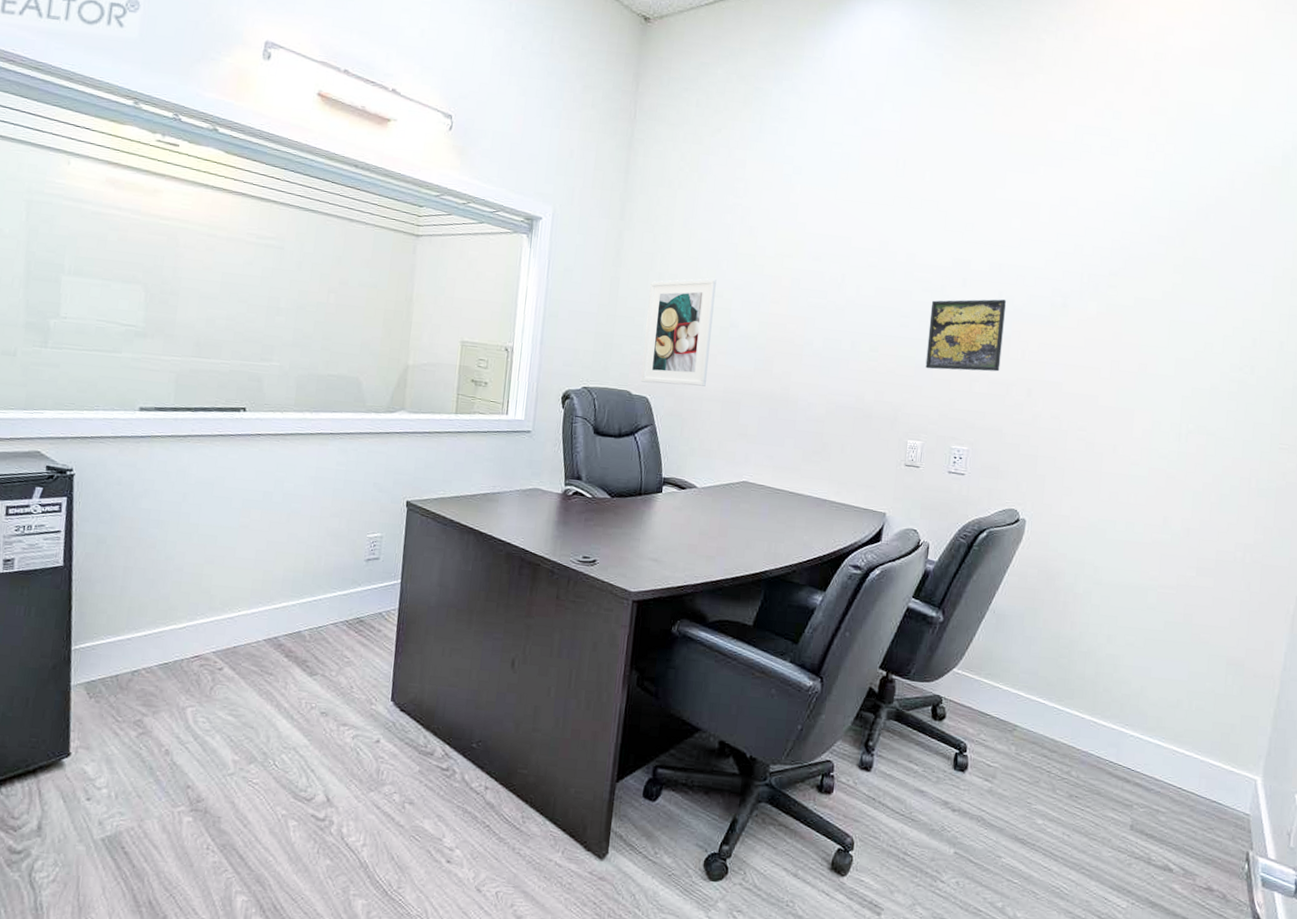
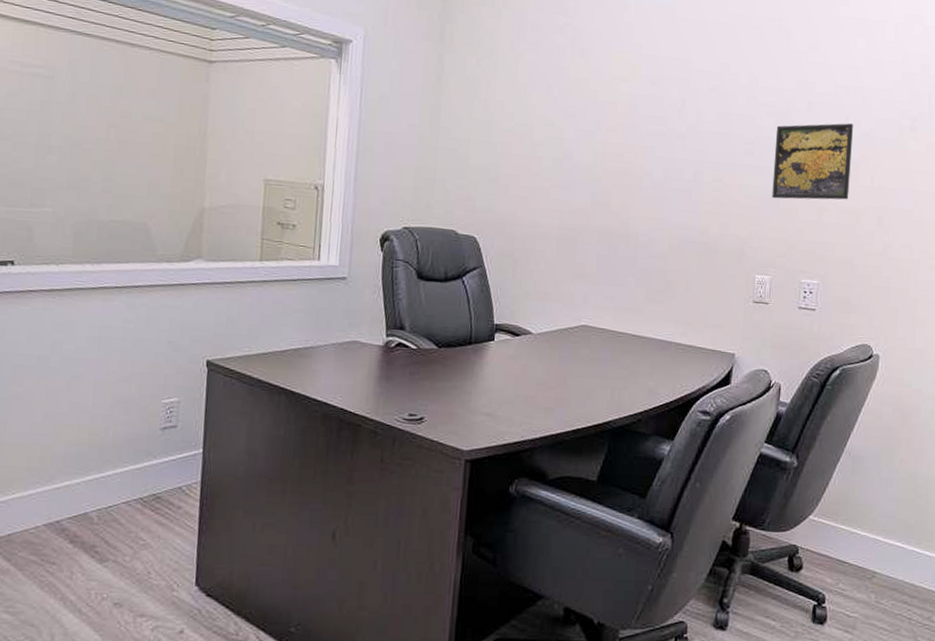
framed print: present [640,278,717,386] -> none [467,105,547,223]

